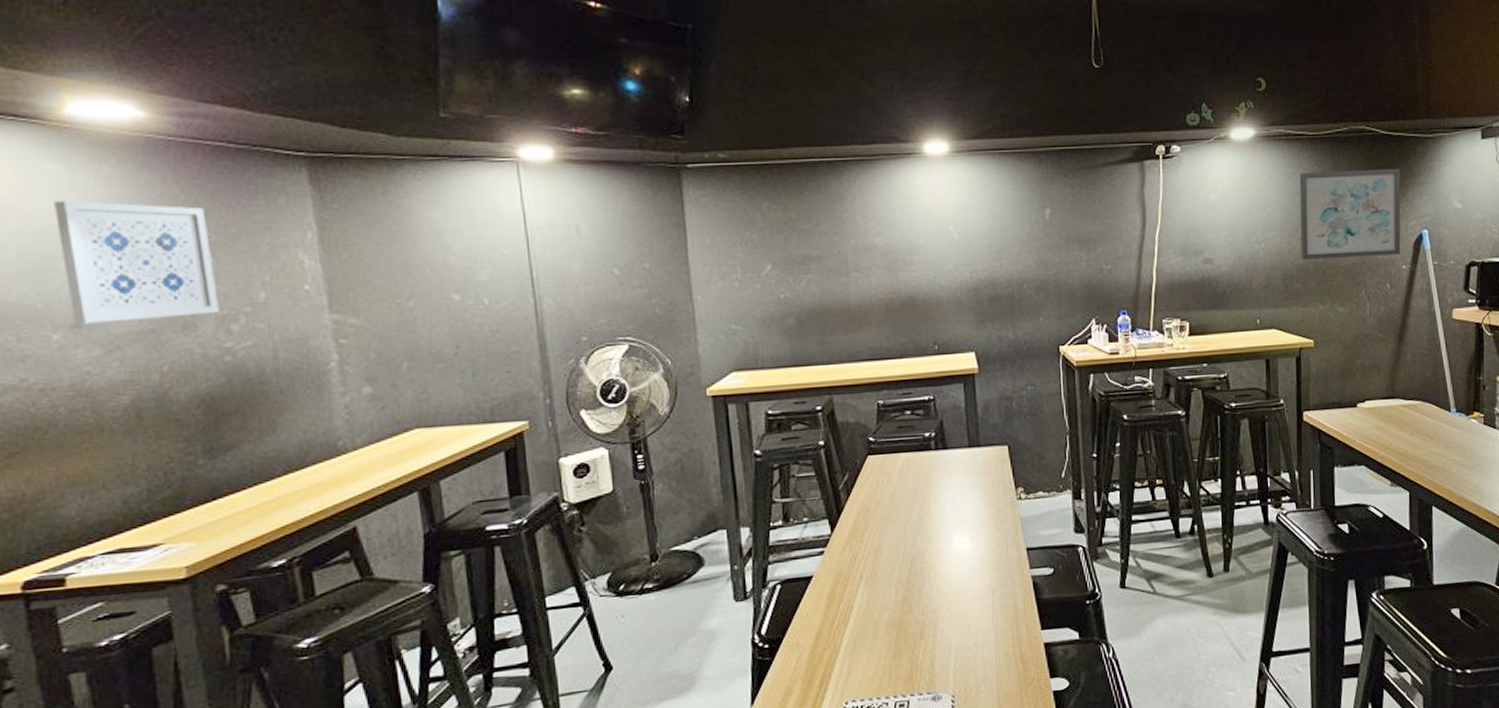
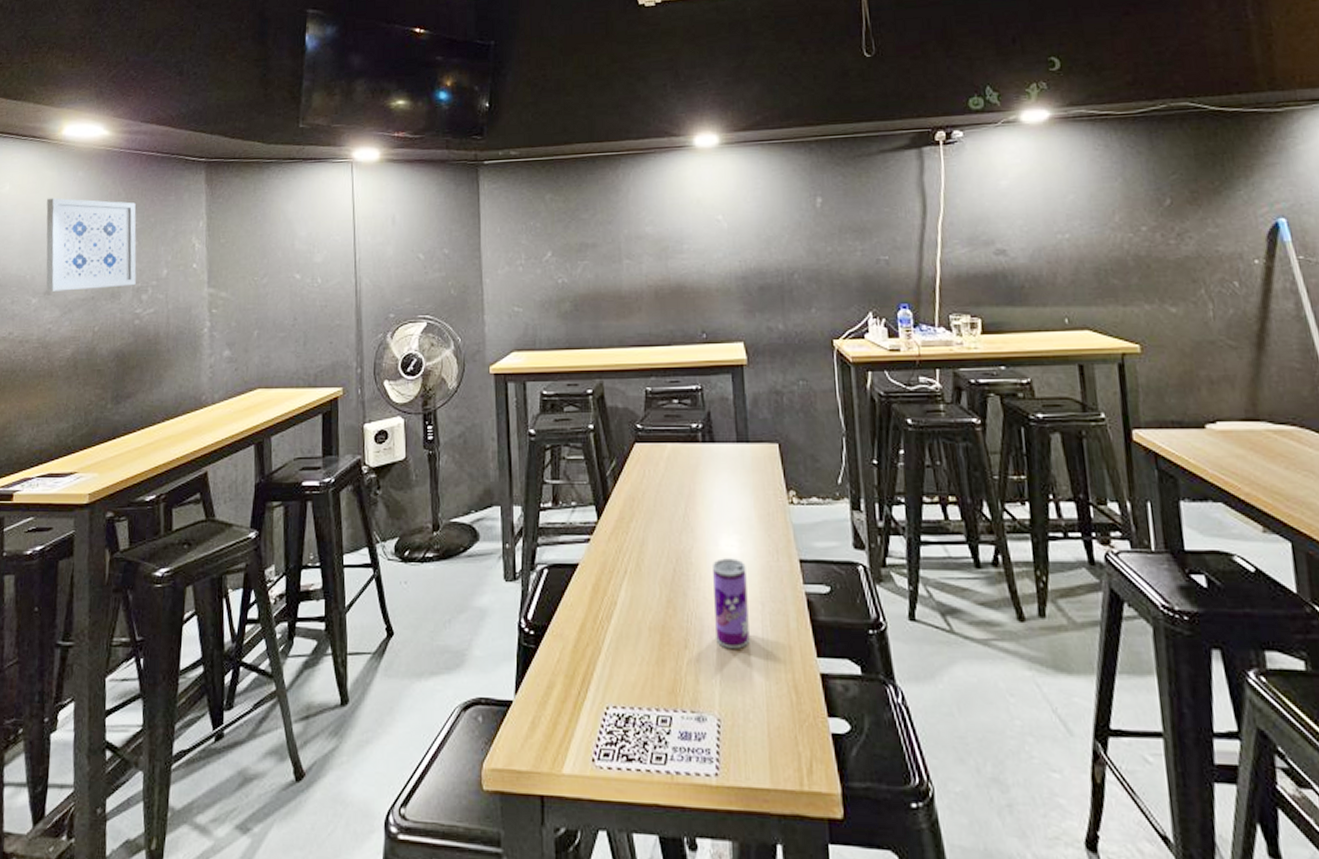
beverage can: none [946,553,981,635] -> present [713,558,750,650]
wall art: present [1299,168,1401,261] -> none [1107,147,1251,253]

